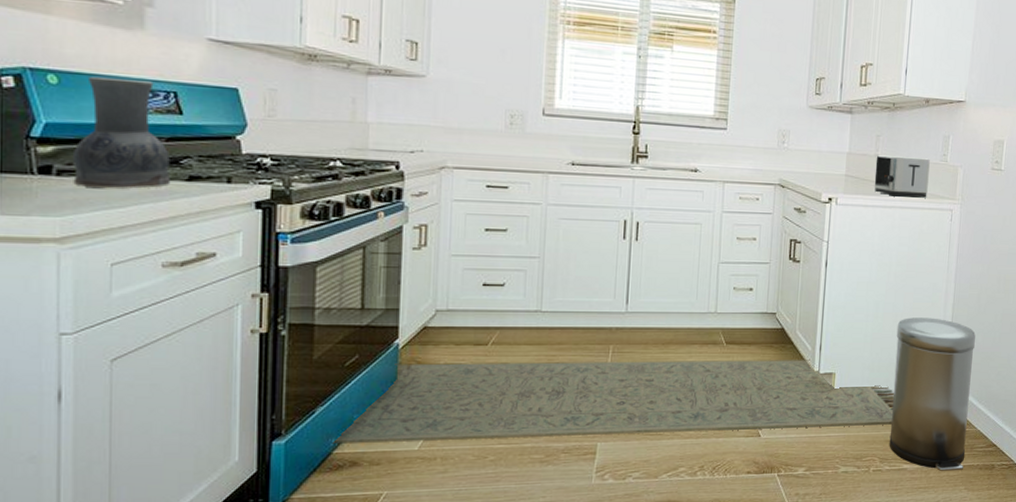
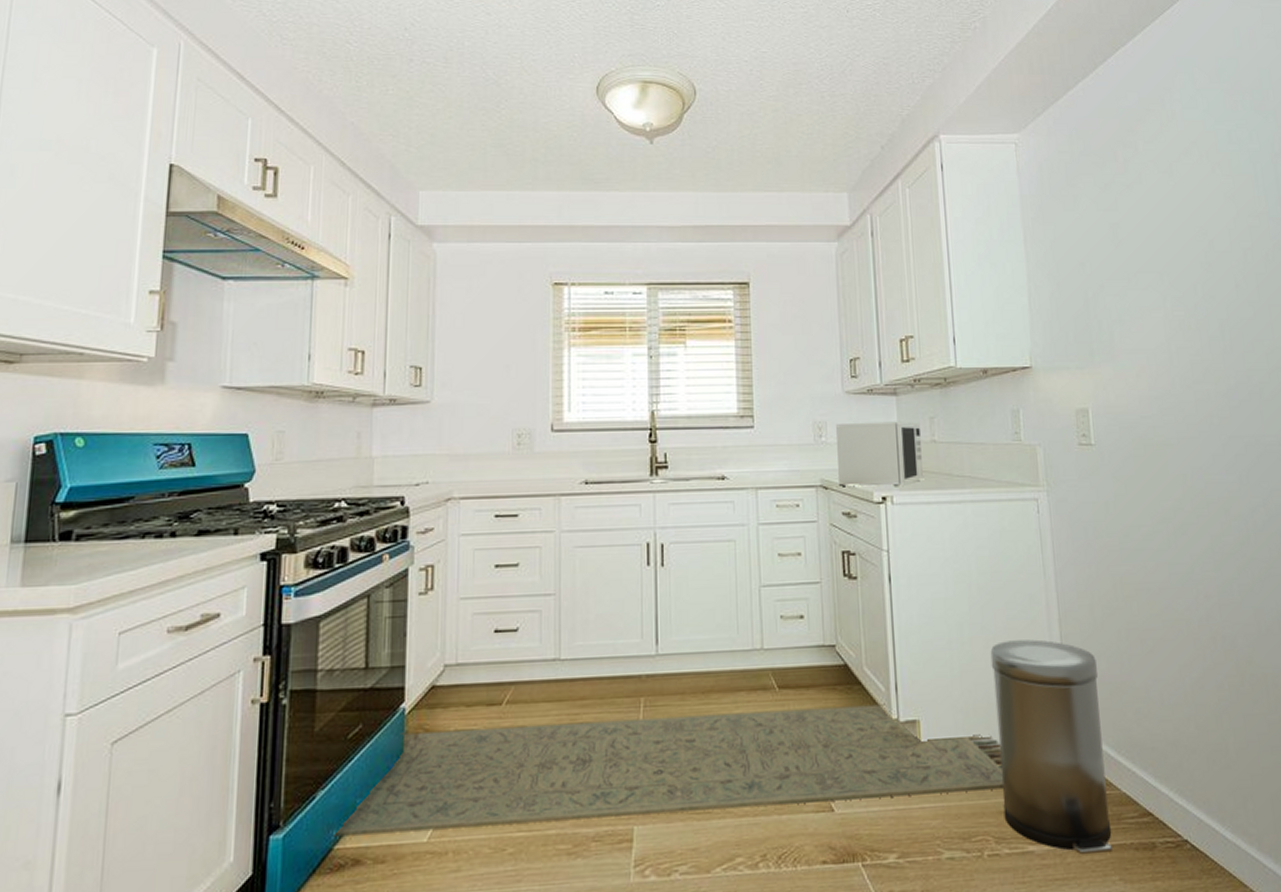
vase: present [73,76,171,189] -> none [90,435,181,552]
microwave: none [794,132,869,191] -> present [836,421,923,487]
toaster: present [874,155,930,198] -> none [933,439,1003,489]

